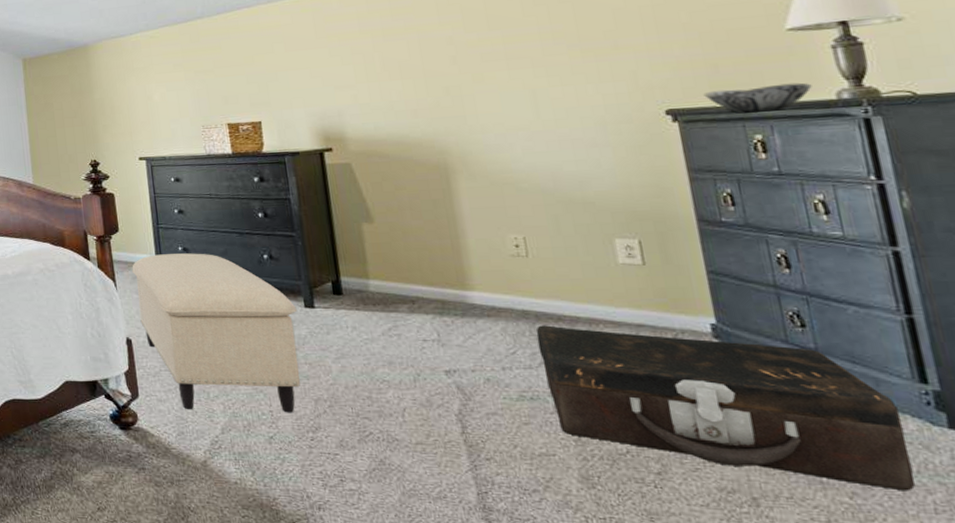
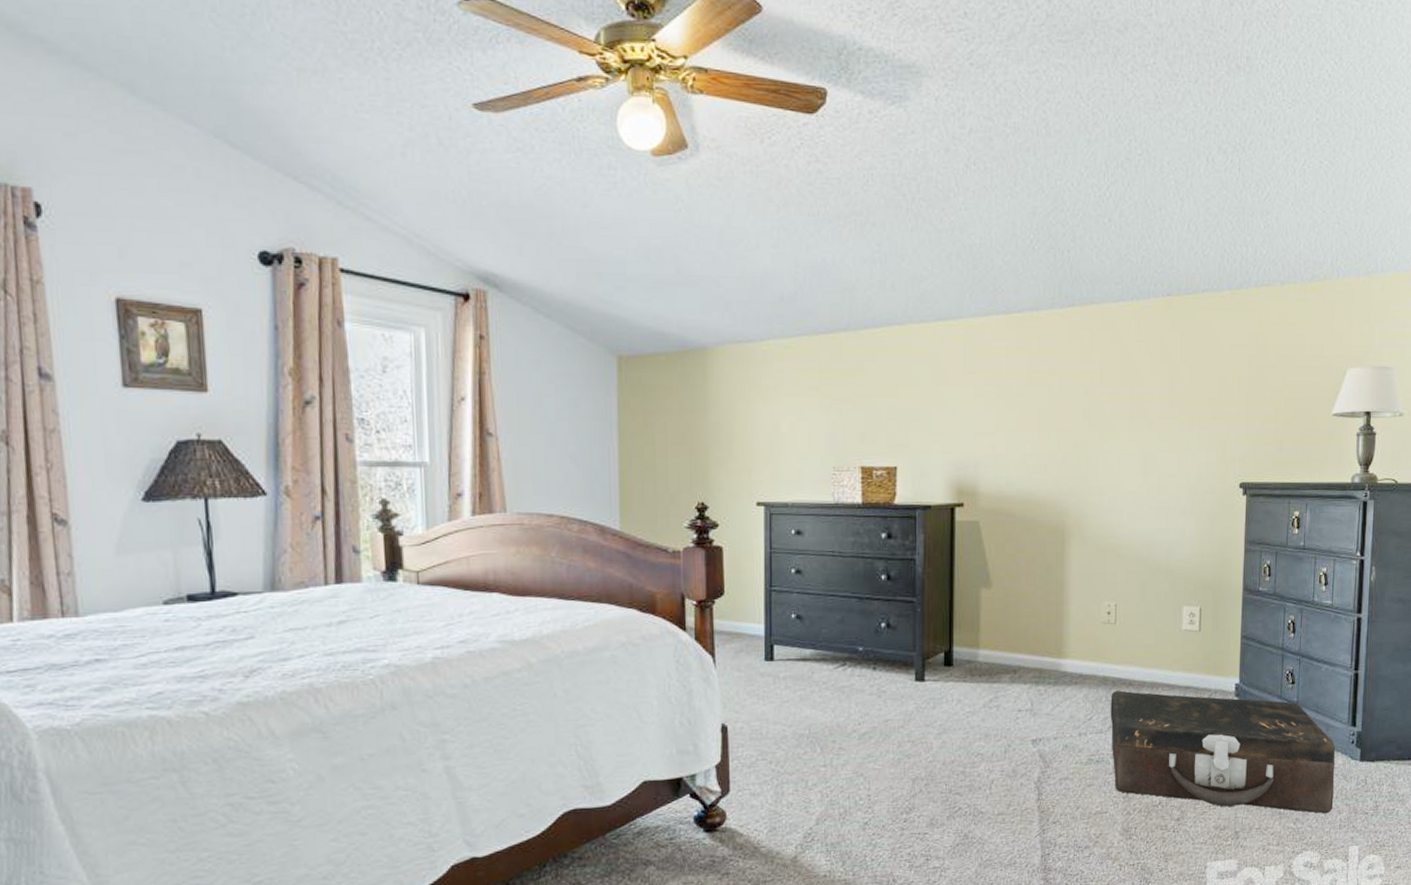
ottoman: present [132,253,300,413] -> none [736,621,907,802]
decorative bowl: present [703,82,812,113] -> none [1268,465,1338,491]

